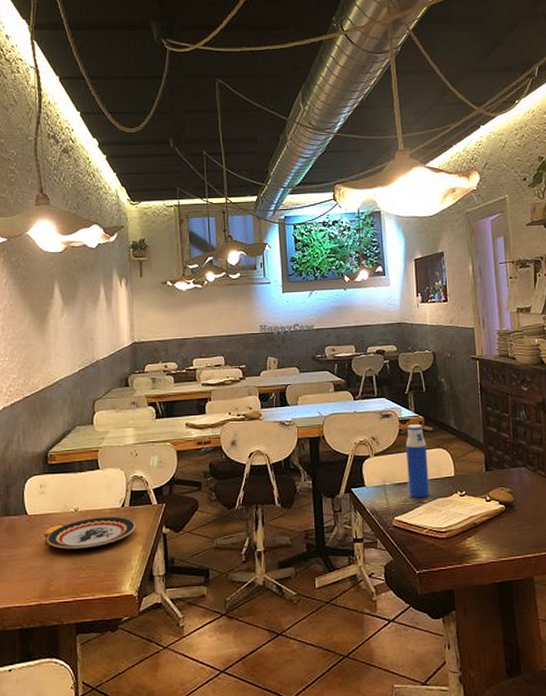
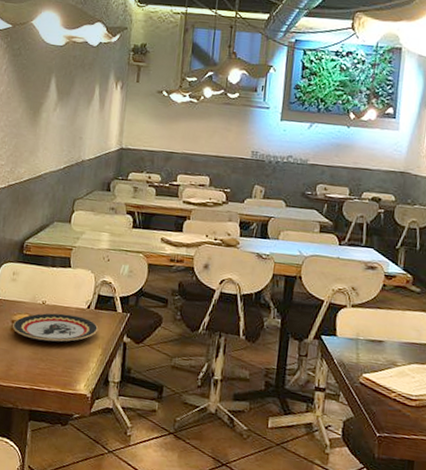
water bottle: present [406,424,430,499] -> none [382,281,411,361]

